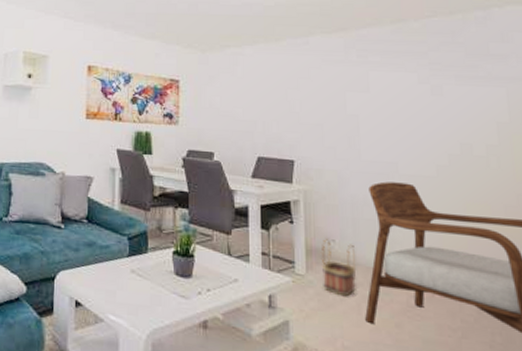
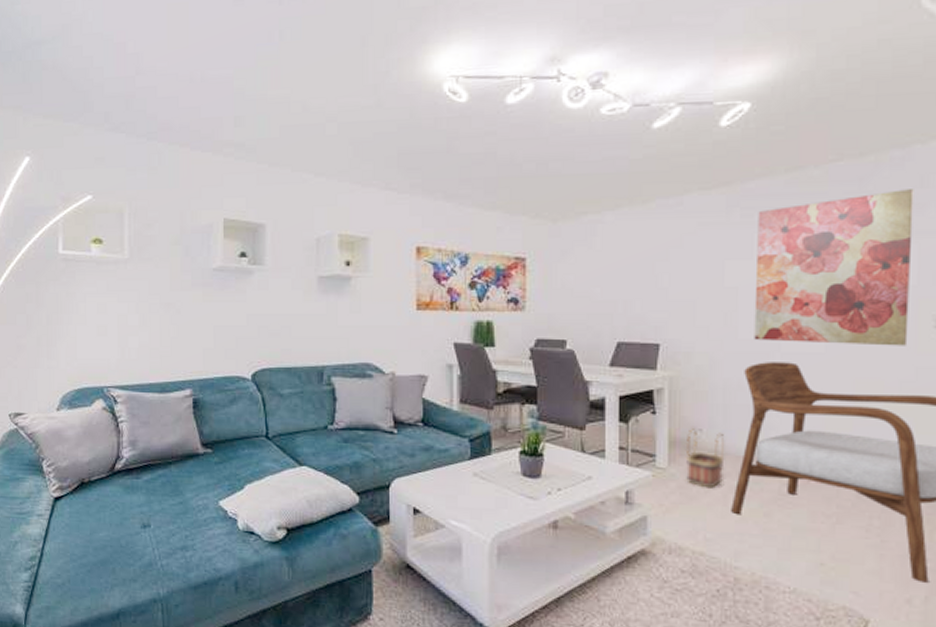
wall art: none [371,42,507,175] -> present [754,189,914,346]

